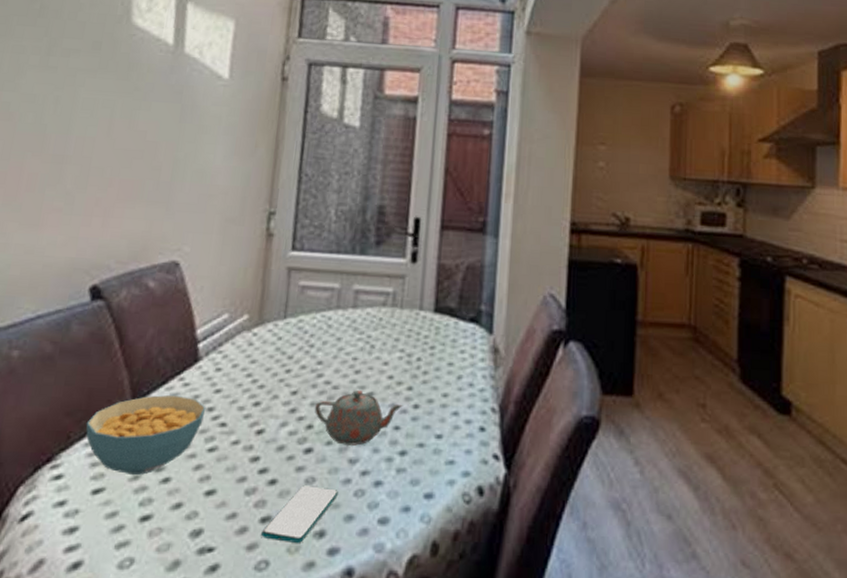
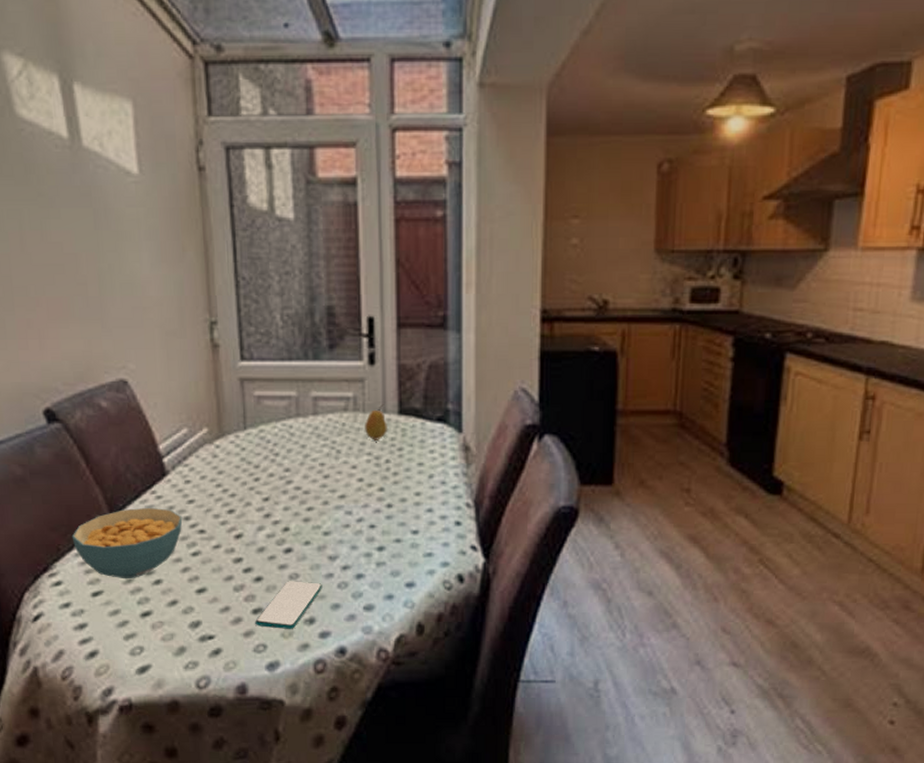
teapot: present [314,389,404,446] -> none [288,493,377,544]
fruit: none [400,301,423,337] -> present [365,404,387,440]

